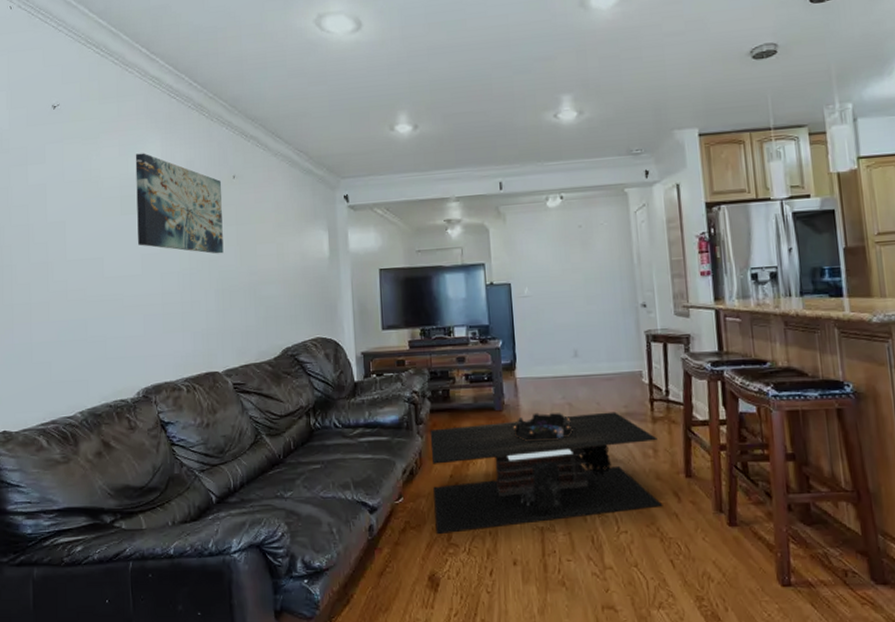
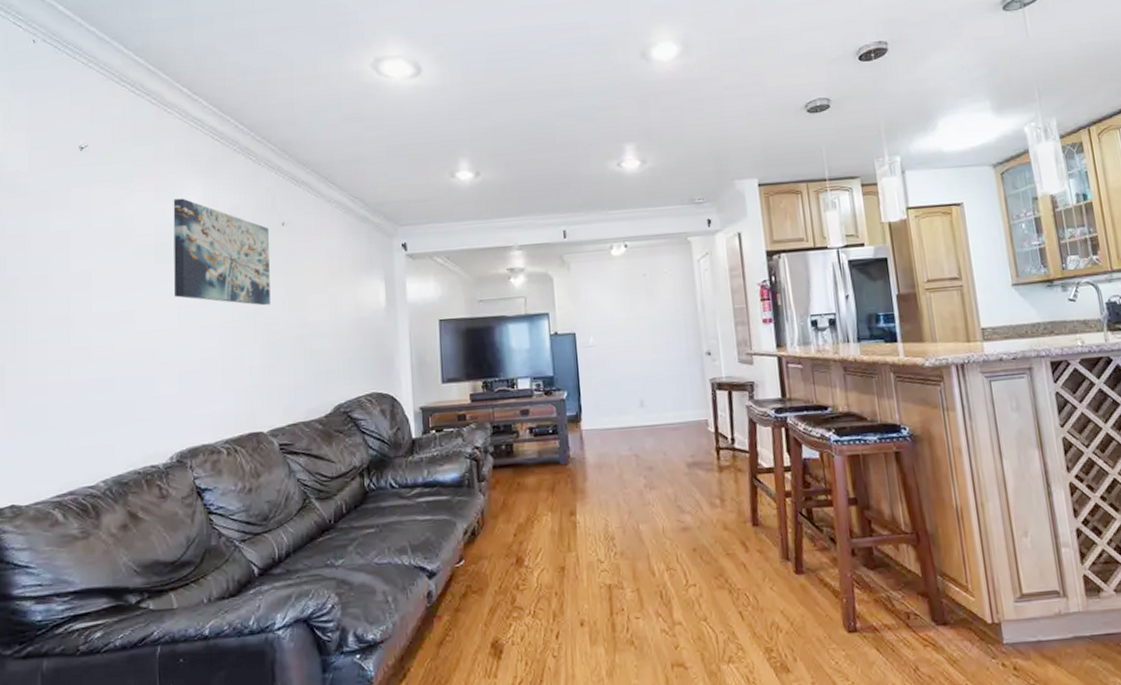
coffee table: present [430,411,663,535] -> none [492,461,731,598]
decorative bowl: present [513,412,573,442] -> none [579,464,640,496]

